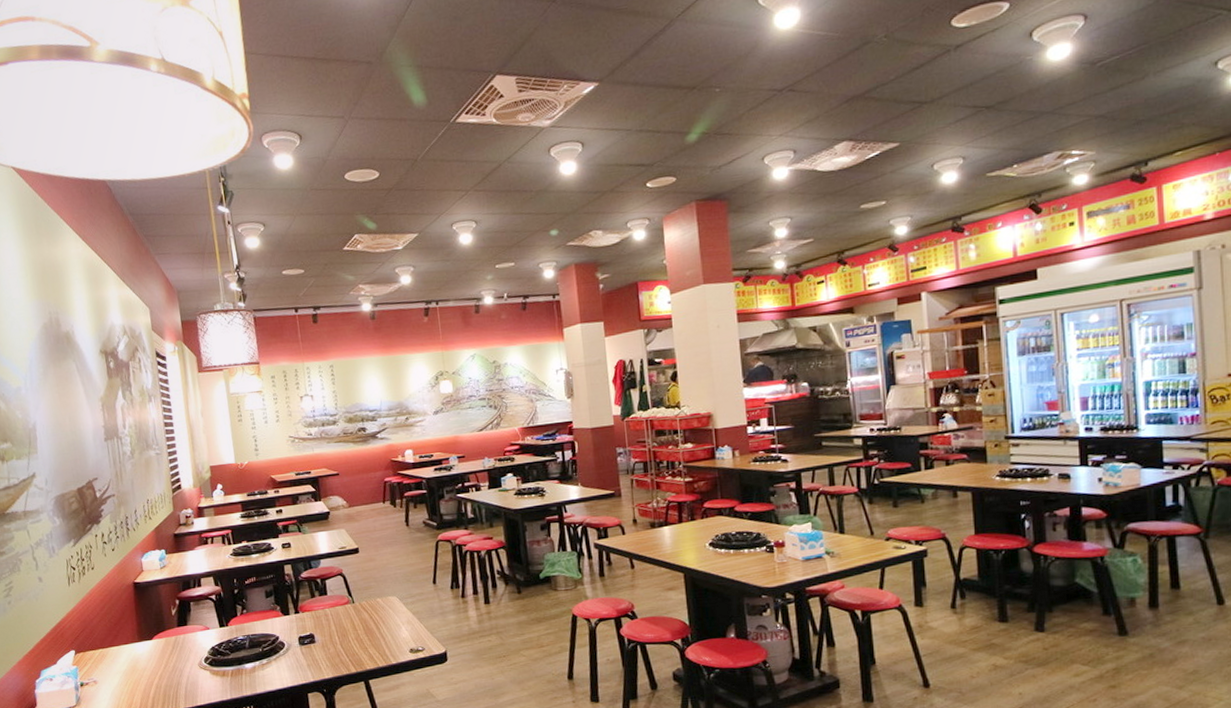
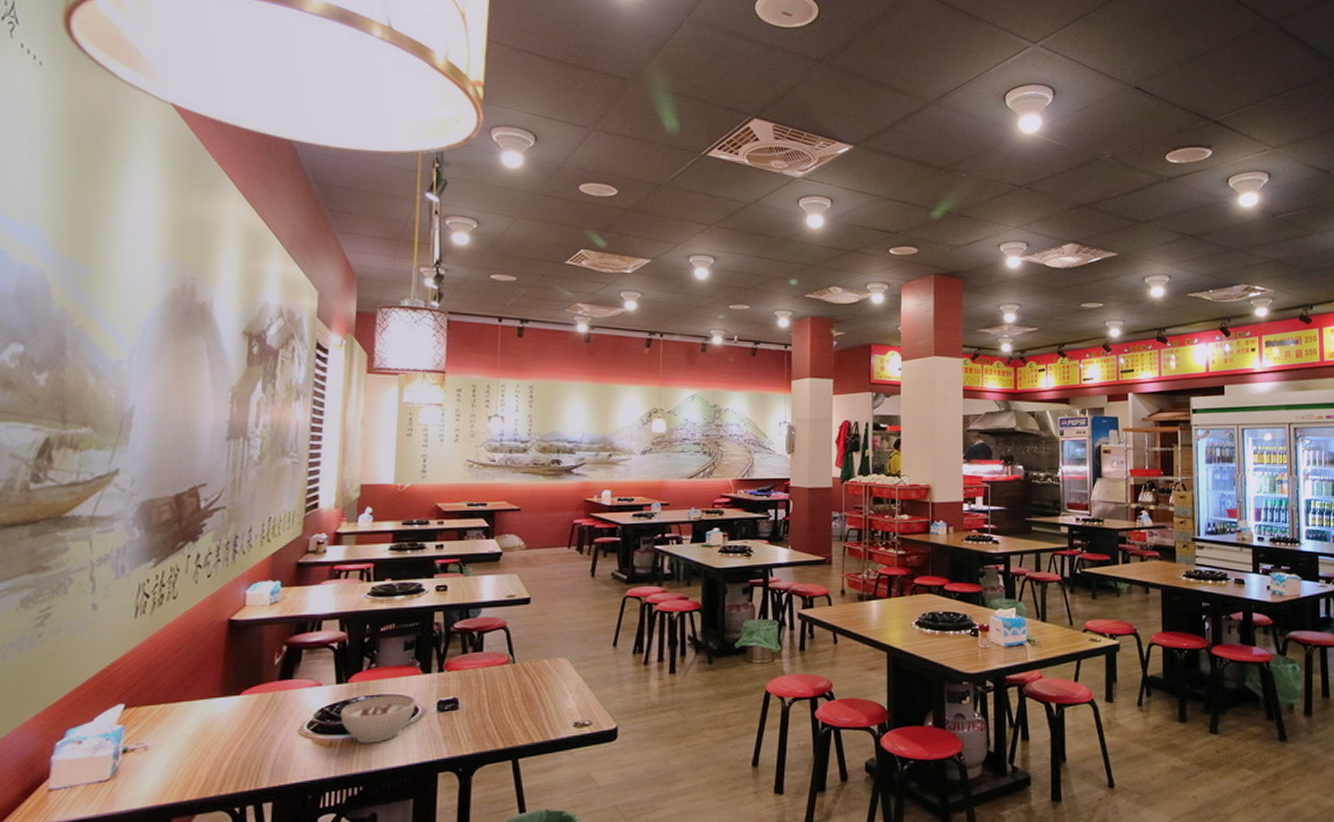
soup bowl: none [226,633,283,673] -> present [340,694,416,744]

